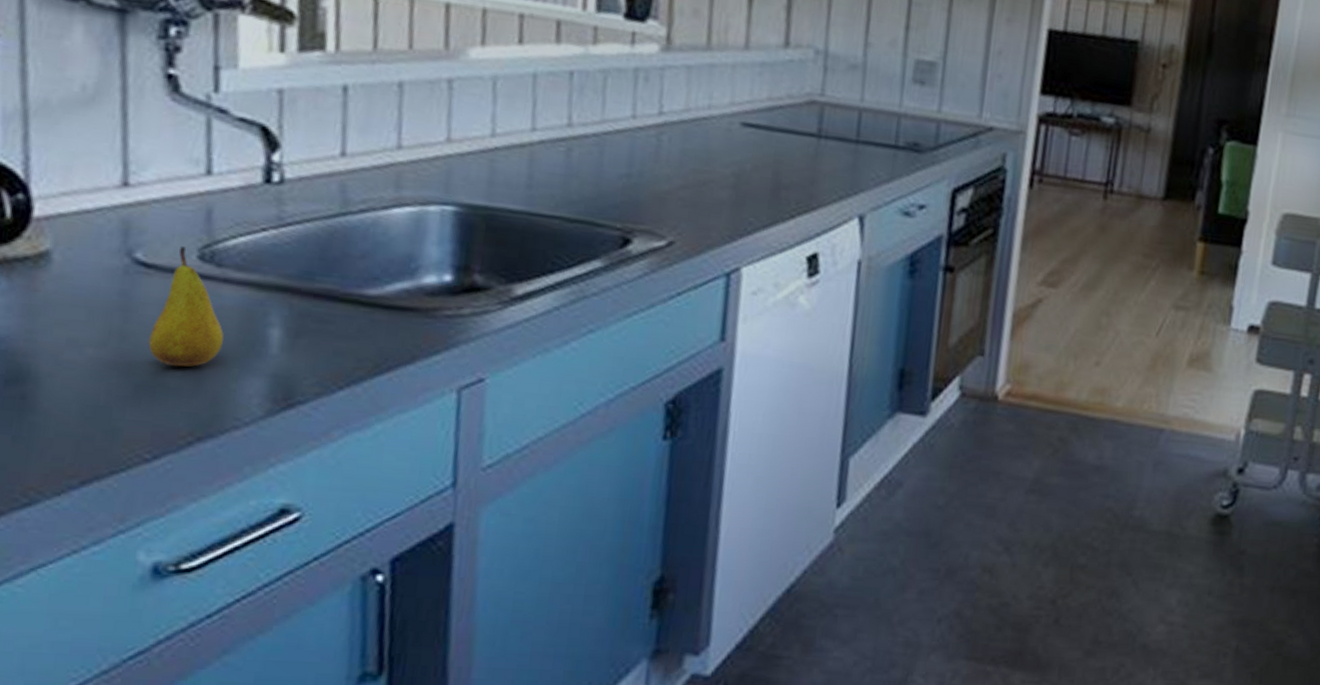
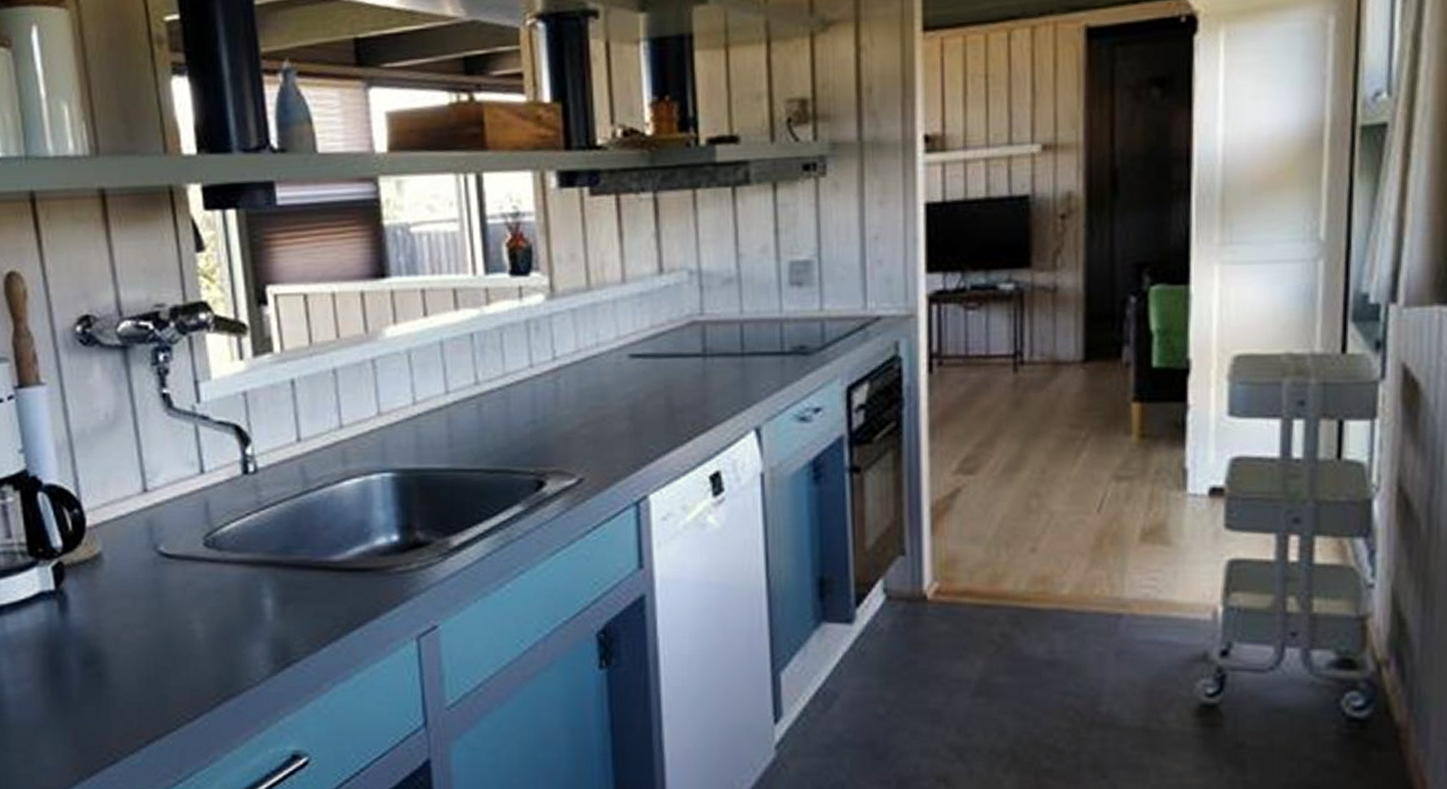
fruit: present [148,246,224,367] -> none [178,537,231,638]

